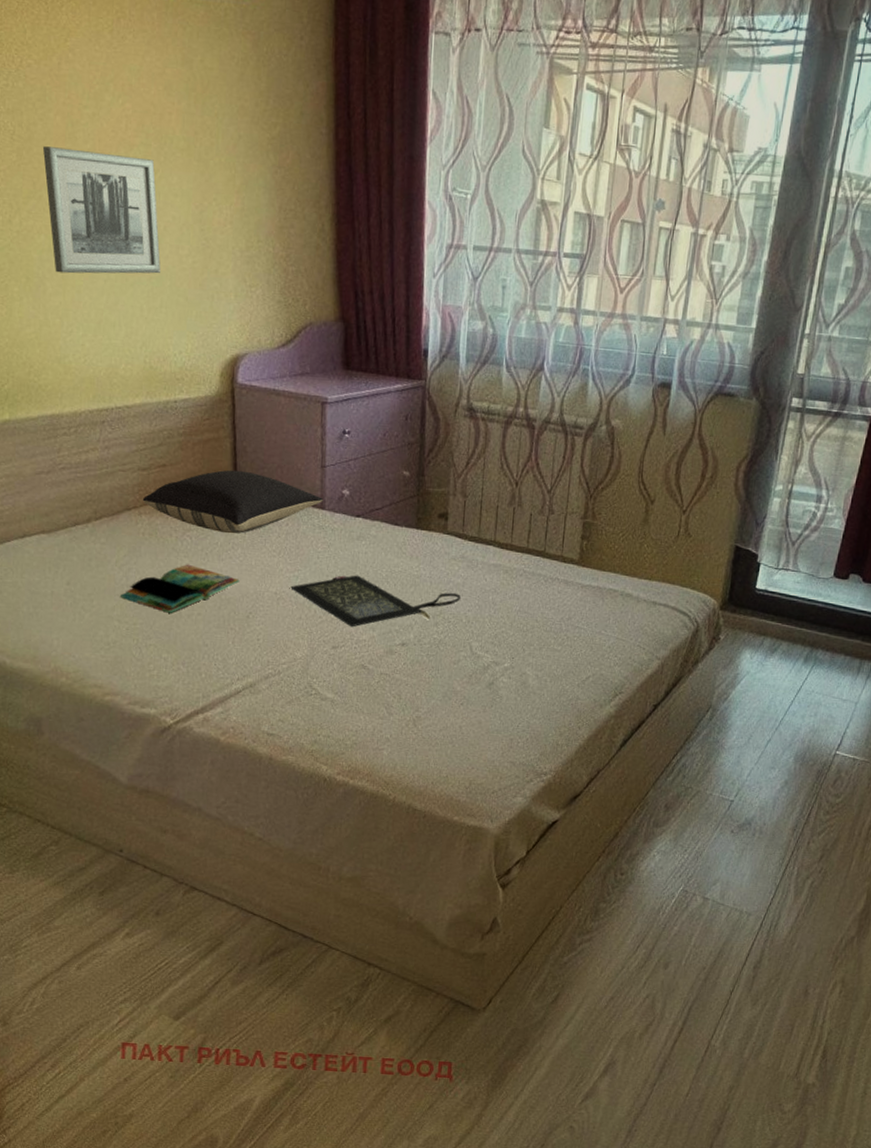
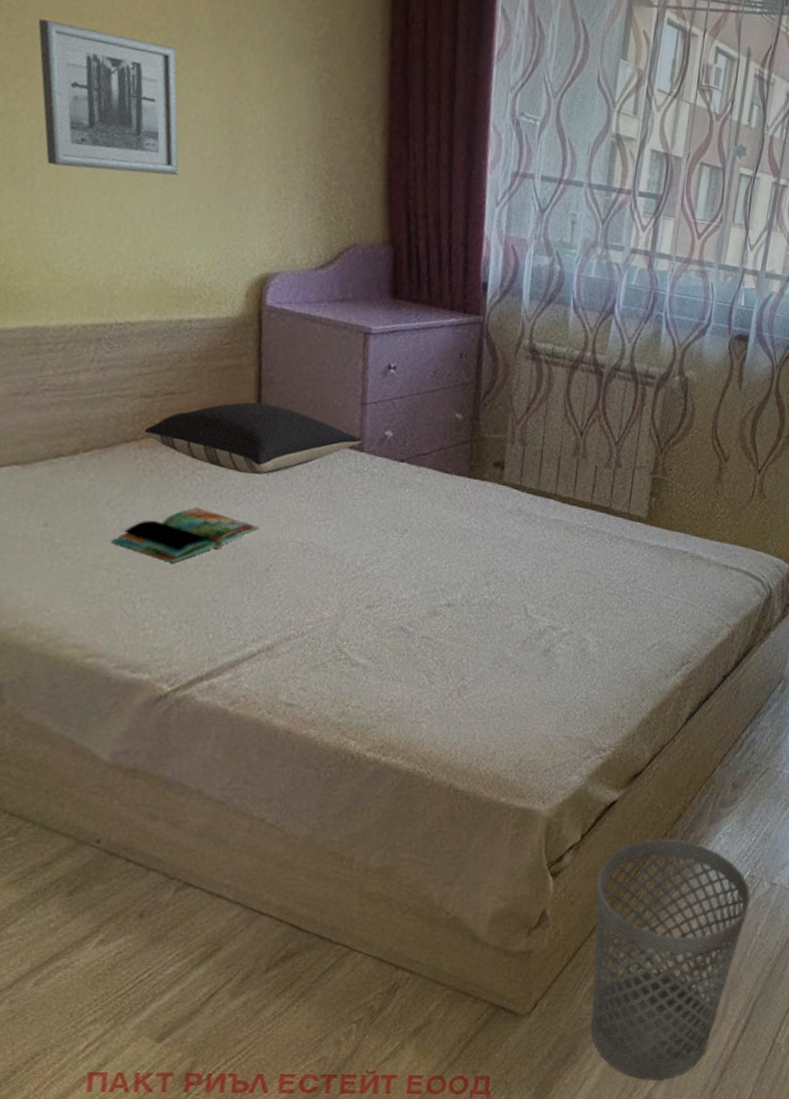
clutch bag: present [290,575,460,628] -> none [320,526,516,585]
wastebasket: none [540,855,685,1073] -> present [591,839,751,1080]

